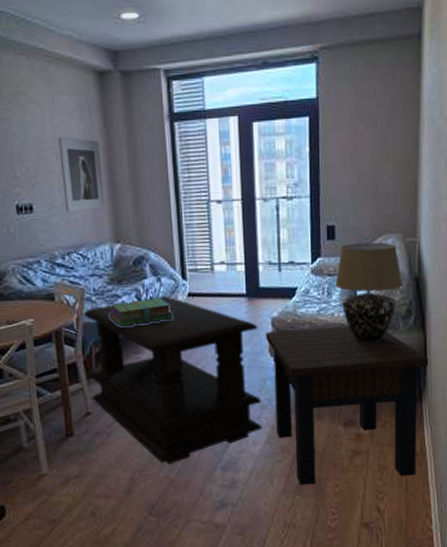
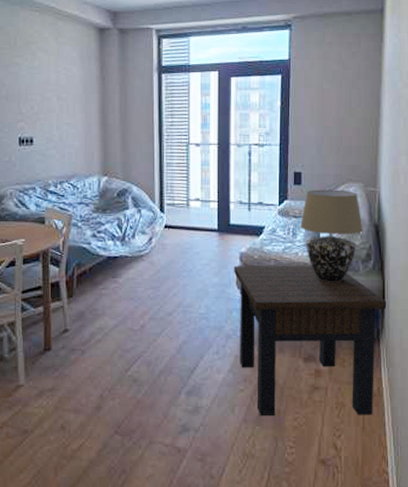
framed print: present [58,136,106,213] -> none [60,81,97,147]
coffee table: present [83,296,264,465] -> none [69,226,228,385]
stack of books: present [110,299,173,328] -> none [93,228,150,253]

